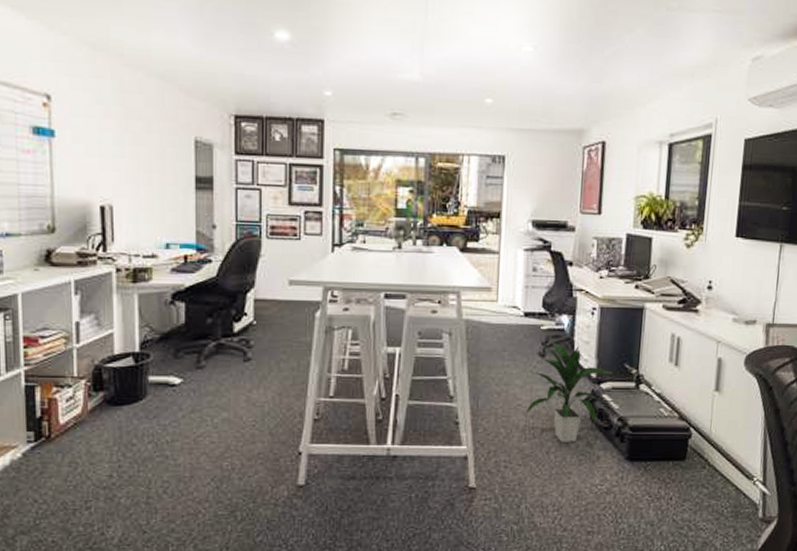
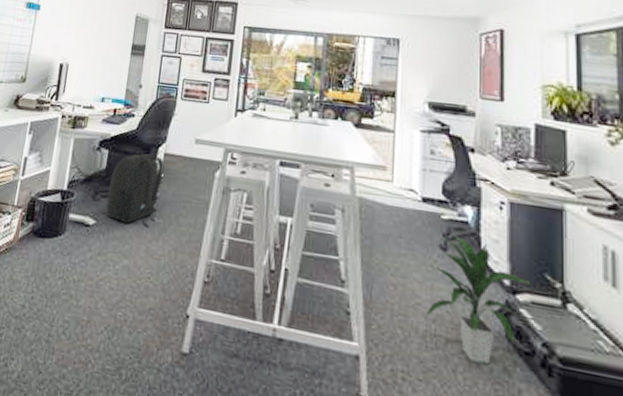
backpack: none [193,302,256,378] -> present [106,153,165,228]

